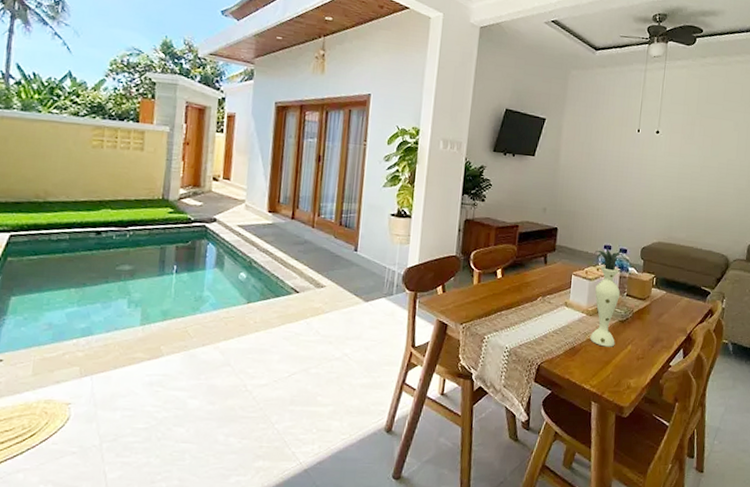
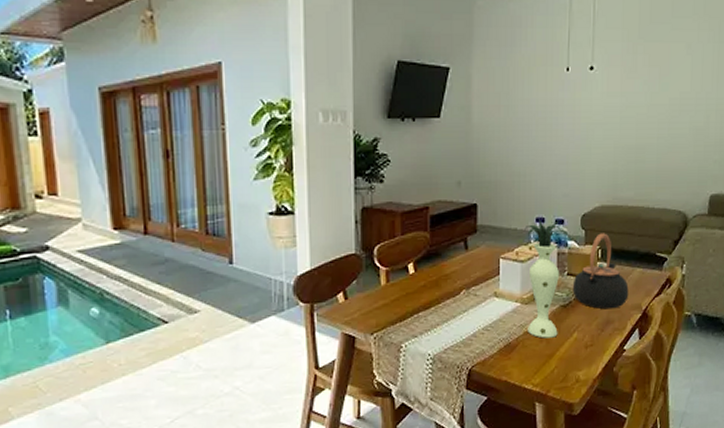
teapot: none [630,264,677,330] -> present [572,233,629,310]

